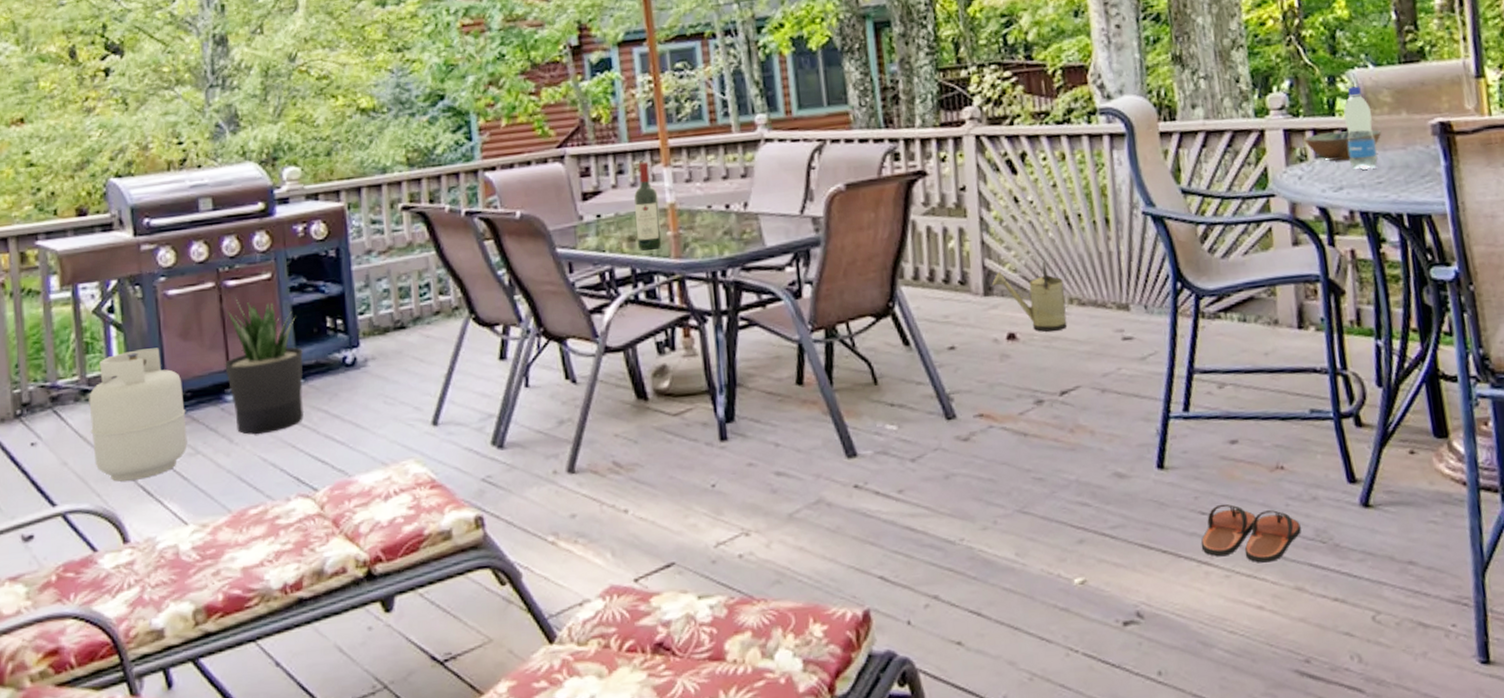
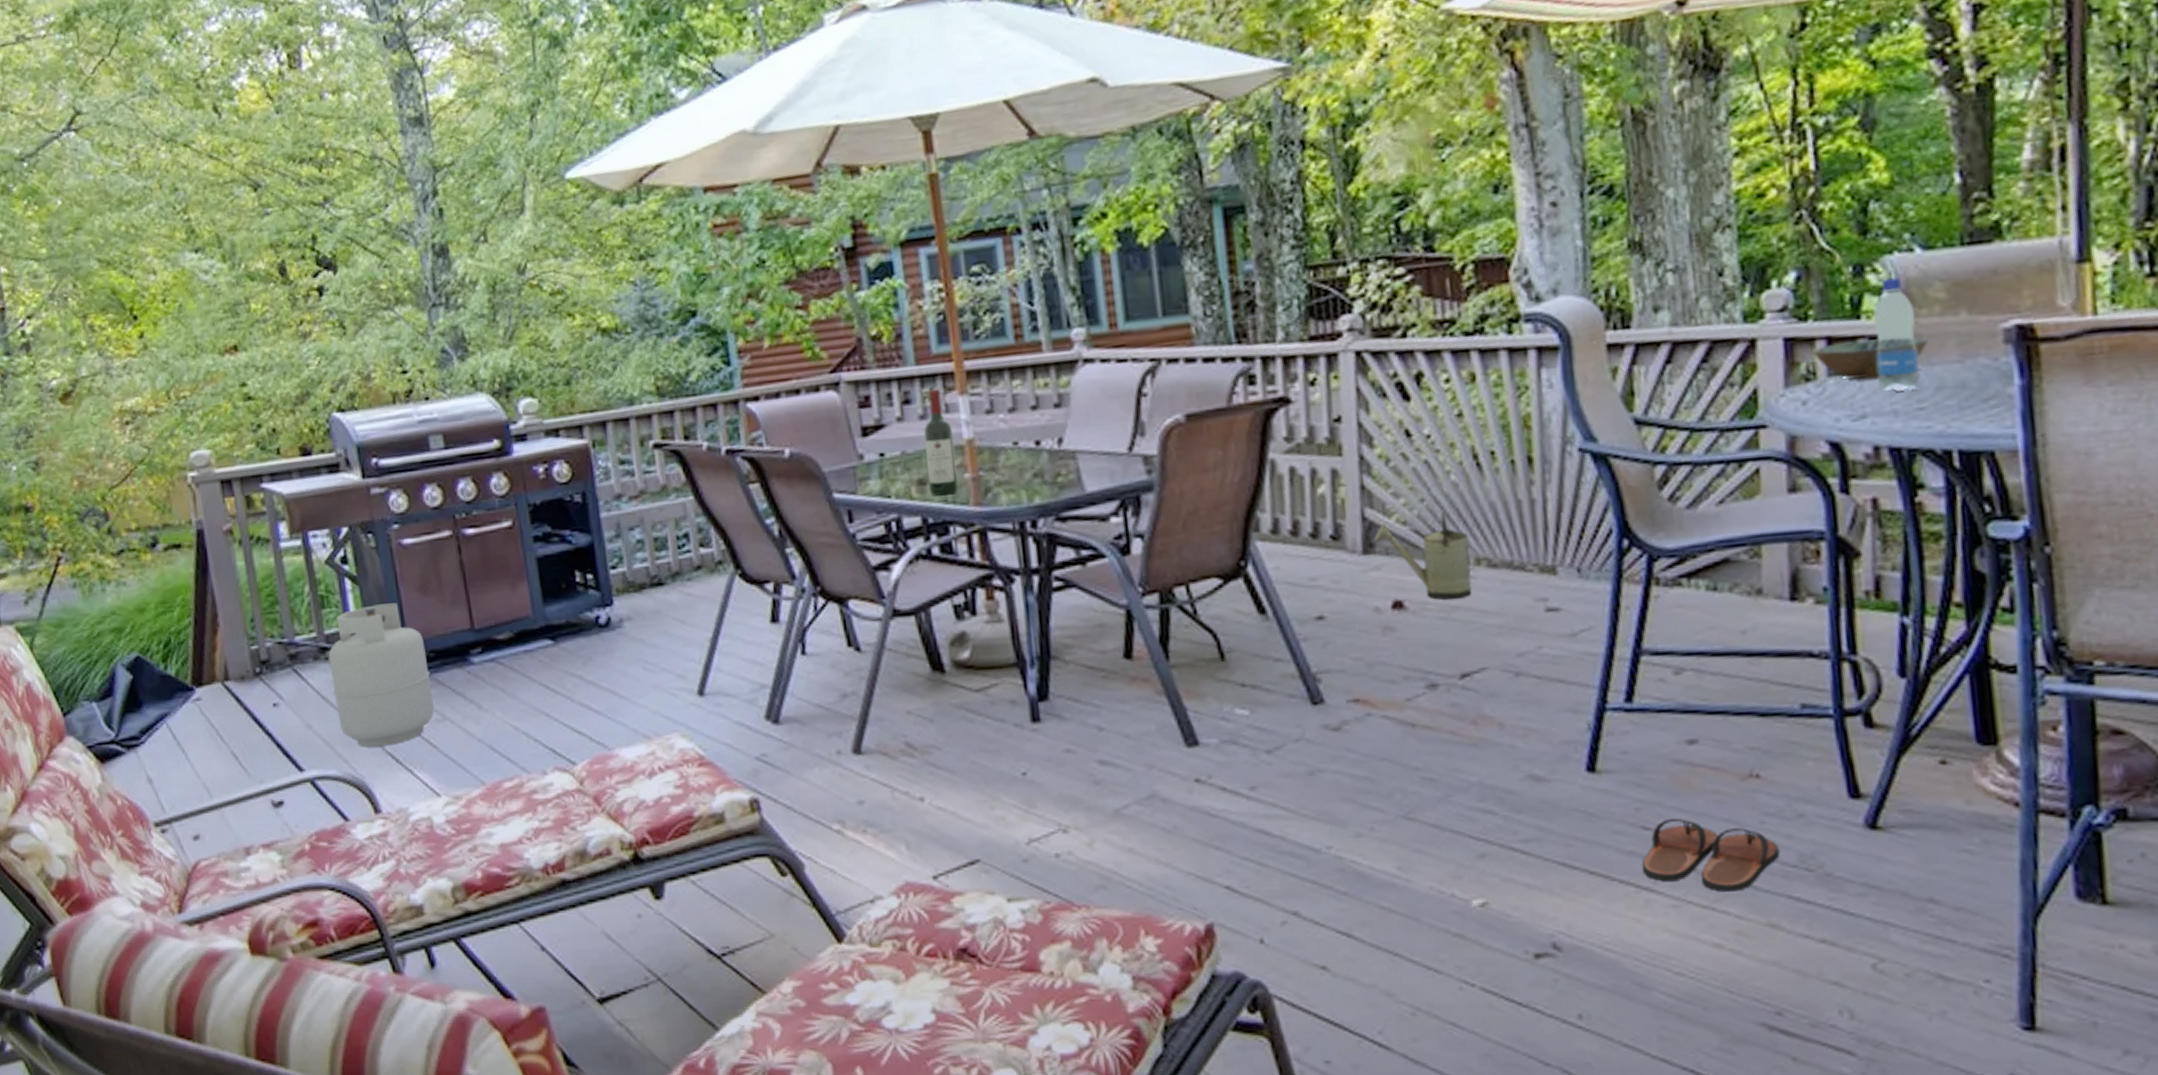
planter: present [225,297,305,435] -> none [466,547,557,701]

